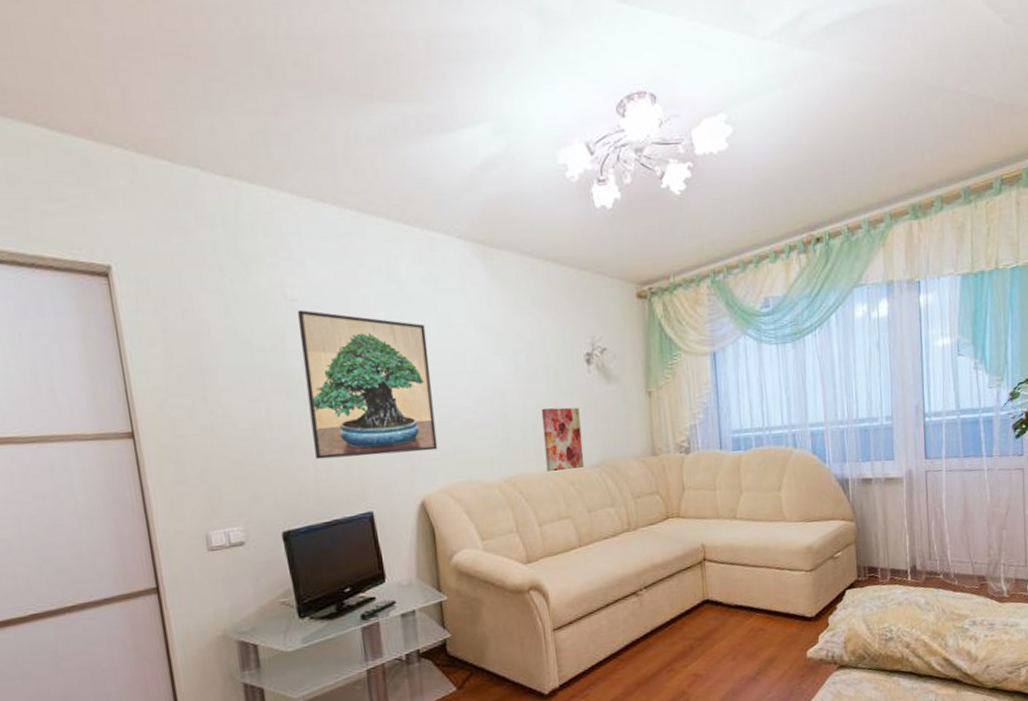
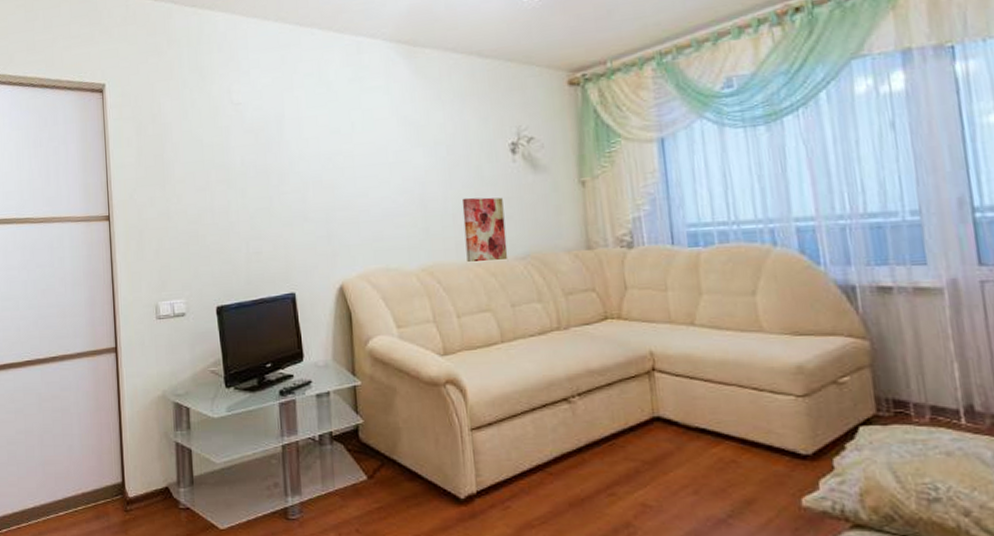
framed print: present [298,309,438,460] -> none [241,111,358,243]

